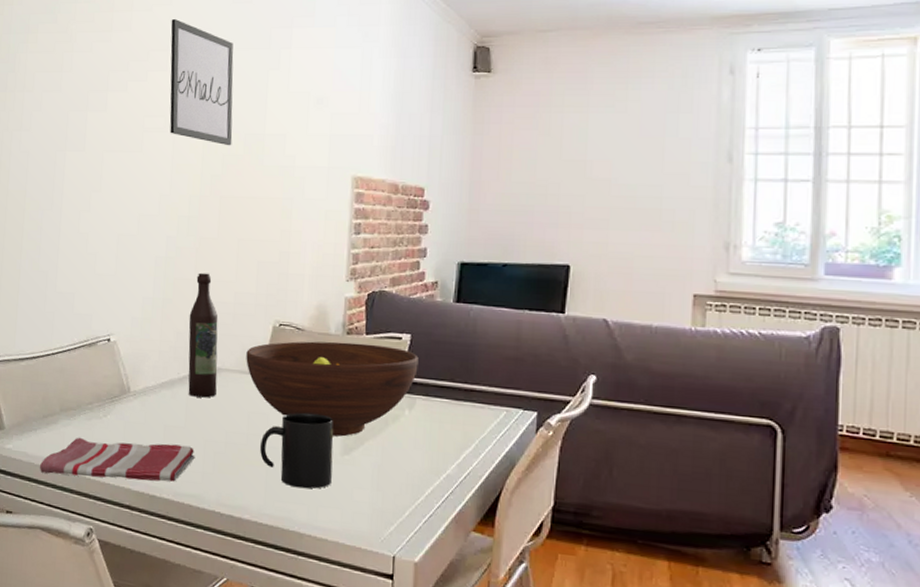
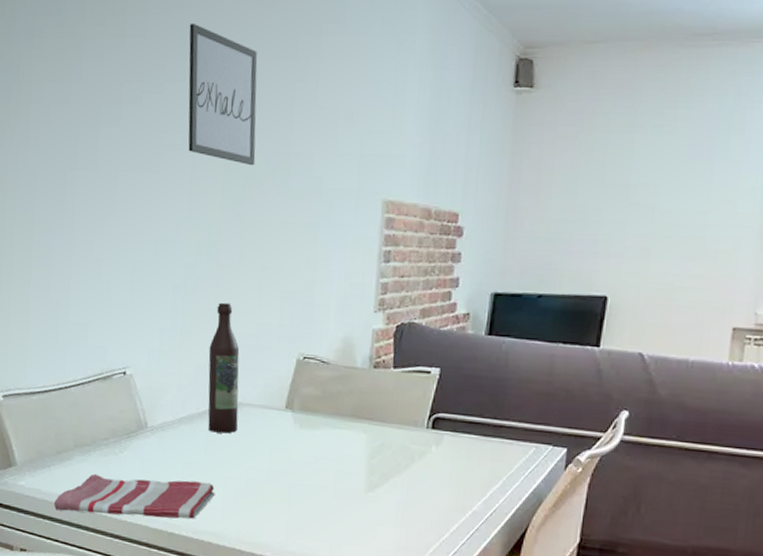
fruit bowl: present [246,341,419,437] -> none [268,375,447,474]
mug: present [260,412,334,489] -> none [282,448,359,526]

